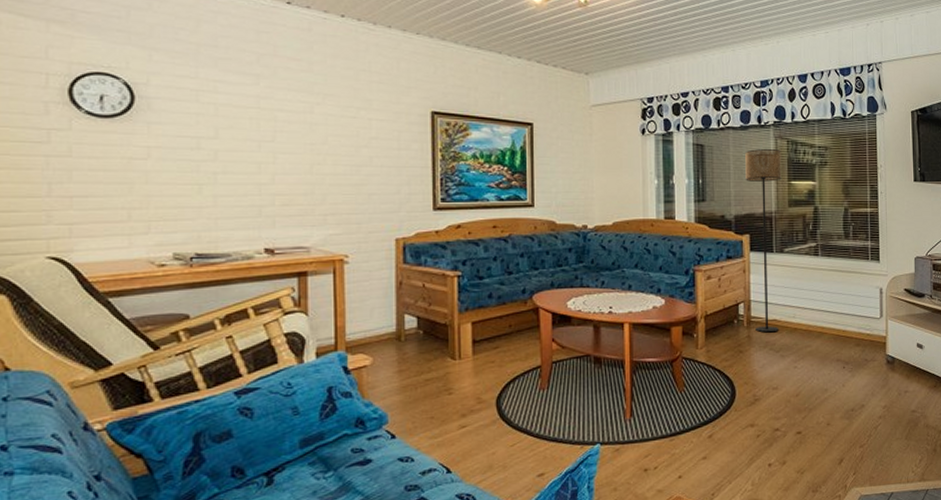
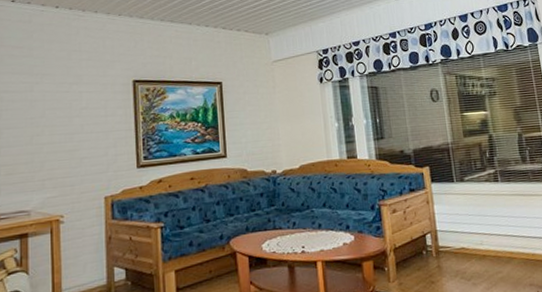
floor lamp: present [745,148,782,333] -> none [417,84,468,261]

